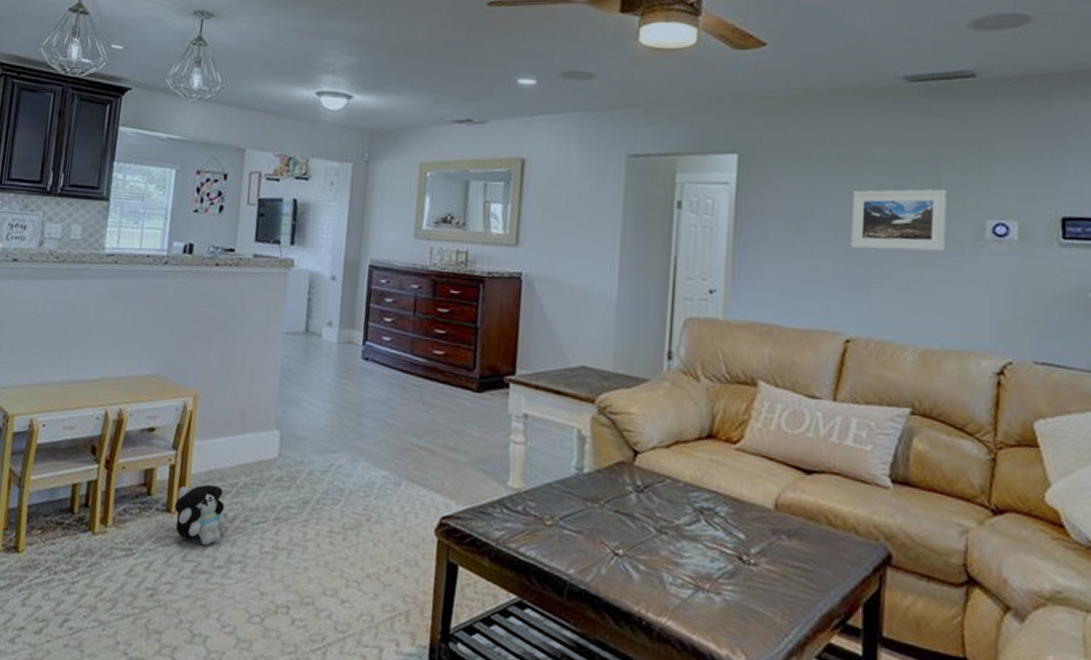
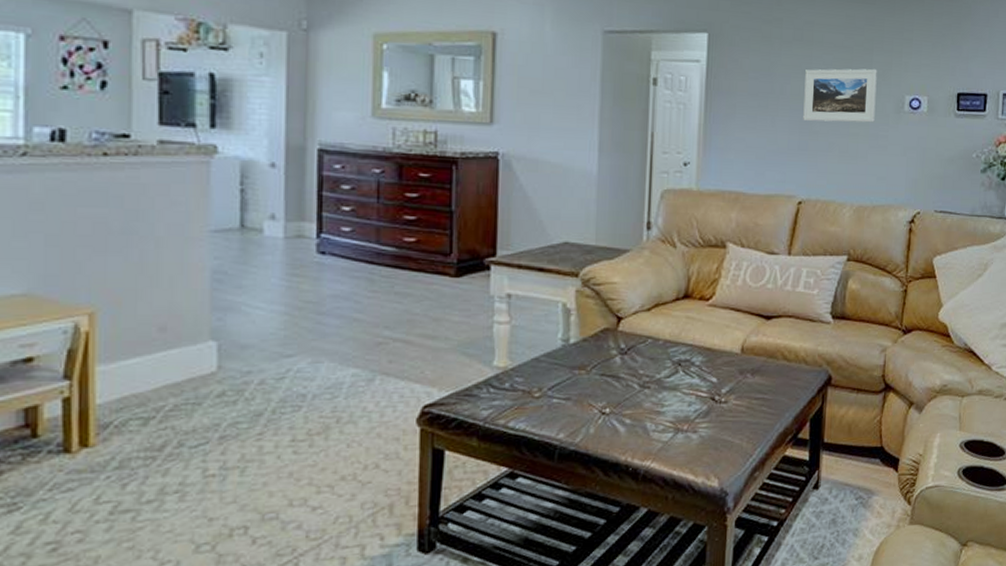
plush toy: present [175,483,229,545] -> none [76,412,155,481]

